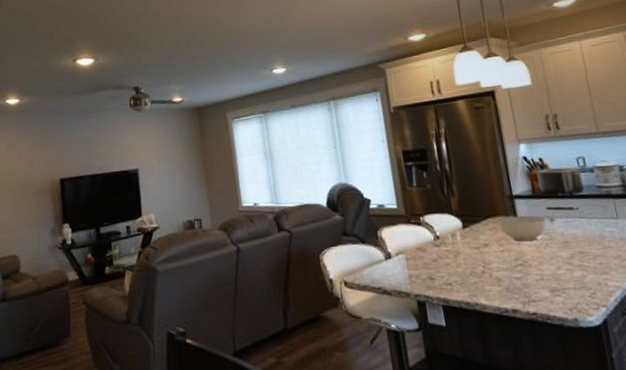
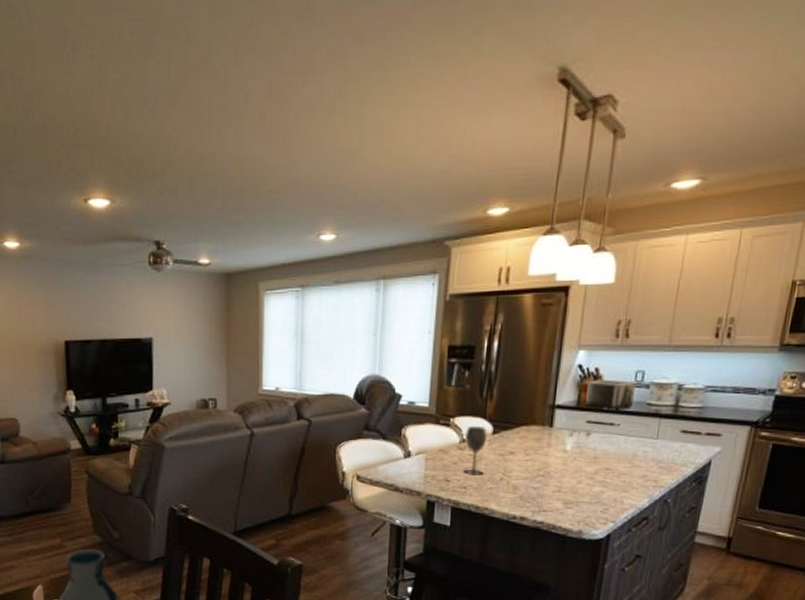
wine glass: none [436,222,465,271] -> present [464,425,489,475]
bowl: present [498,215,546,242] -> none [531,426,582,453]

